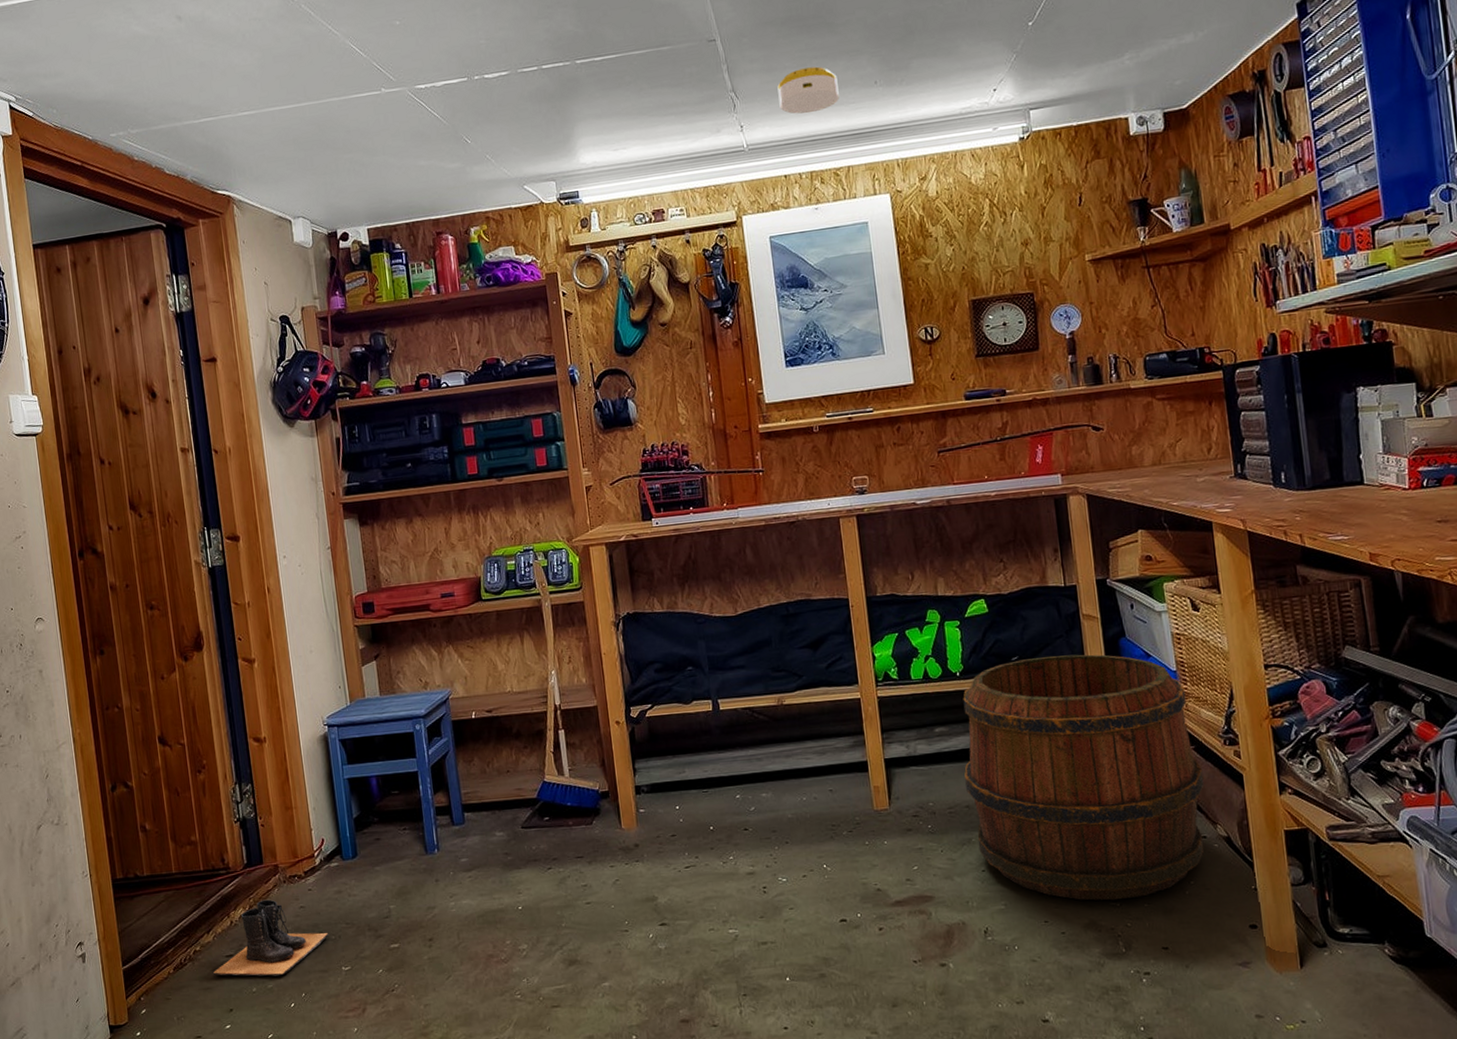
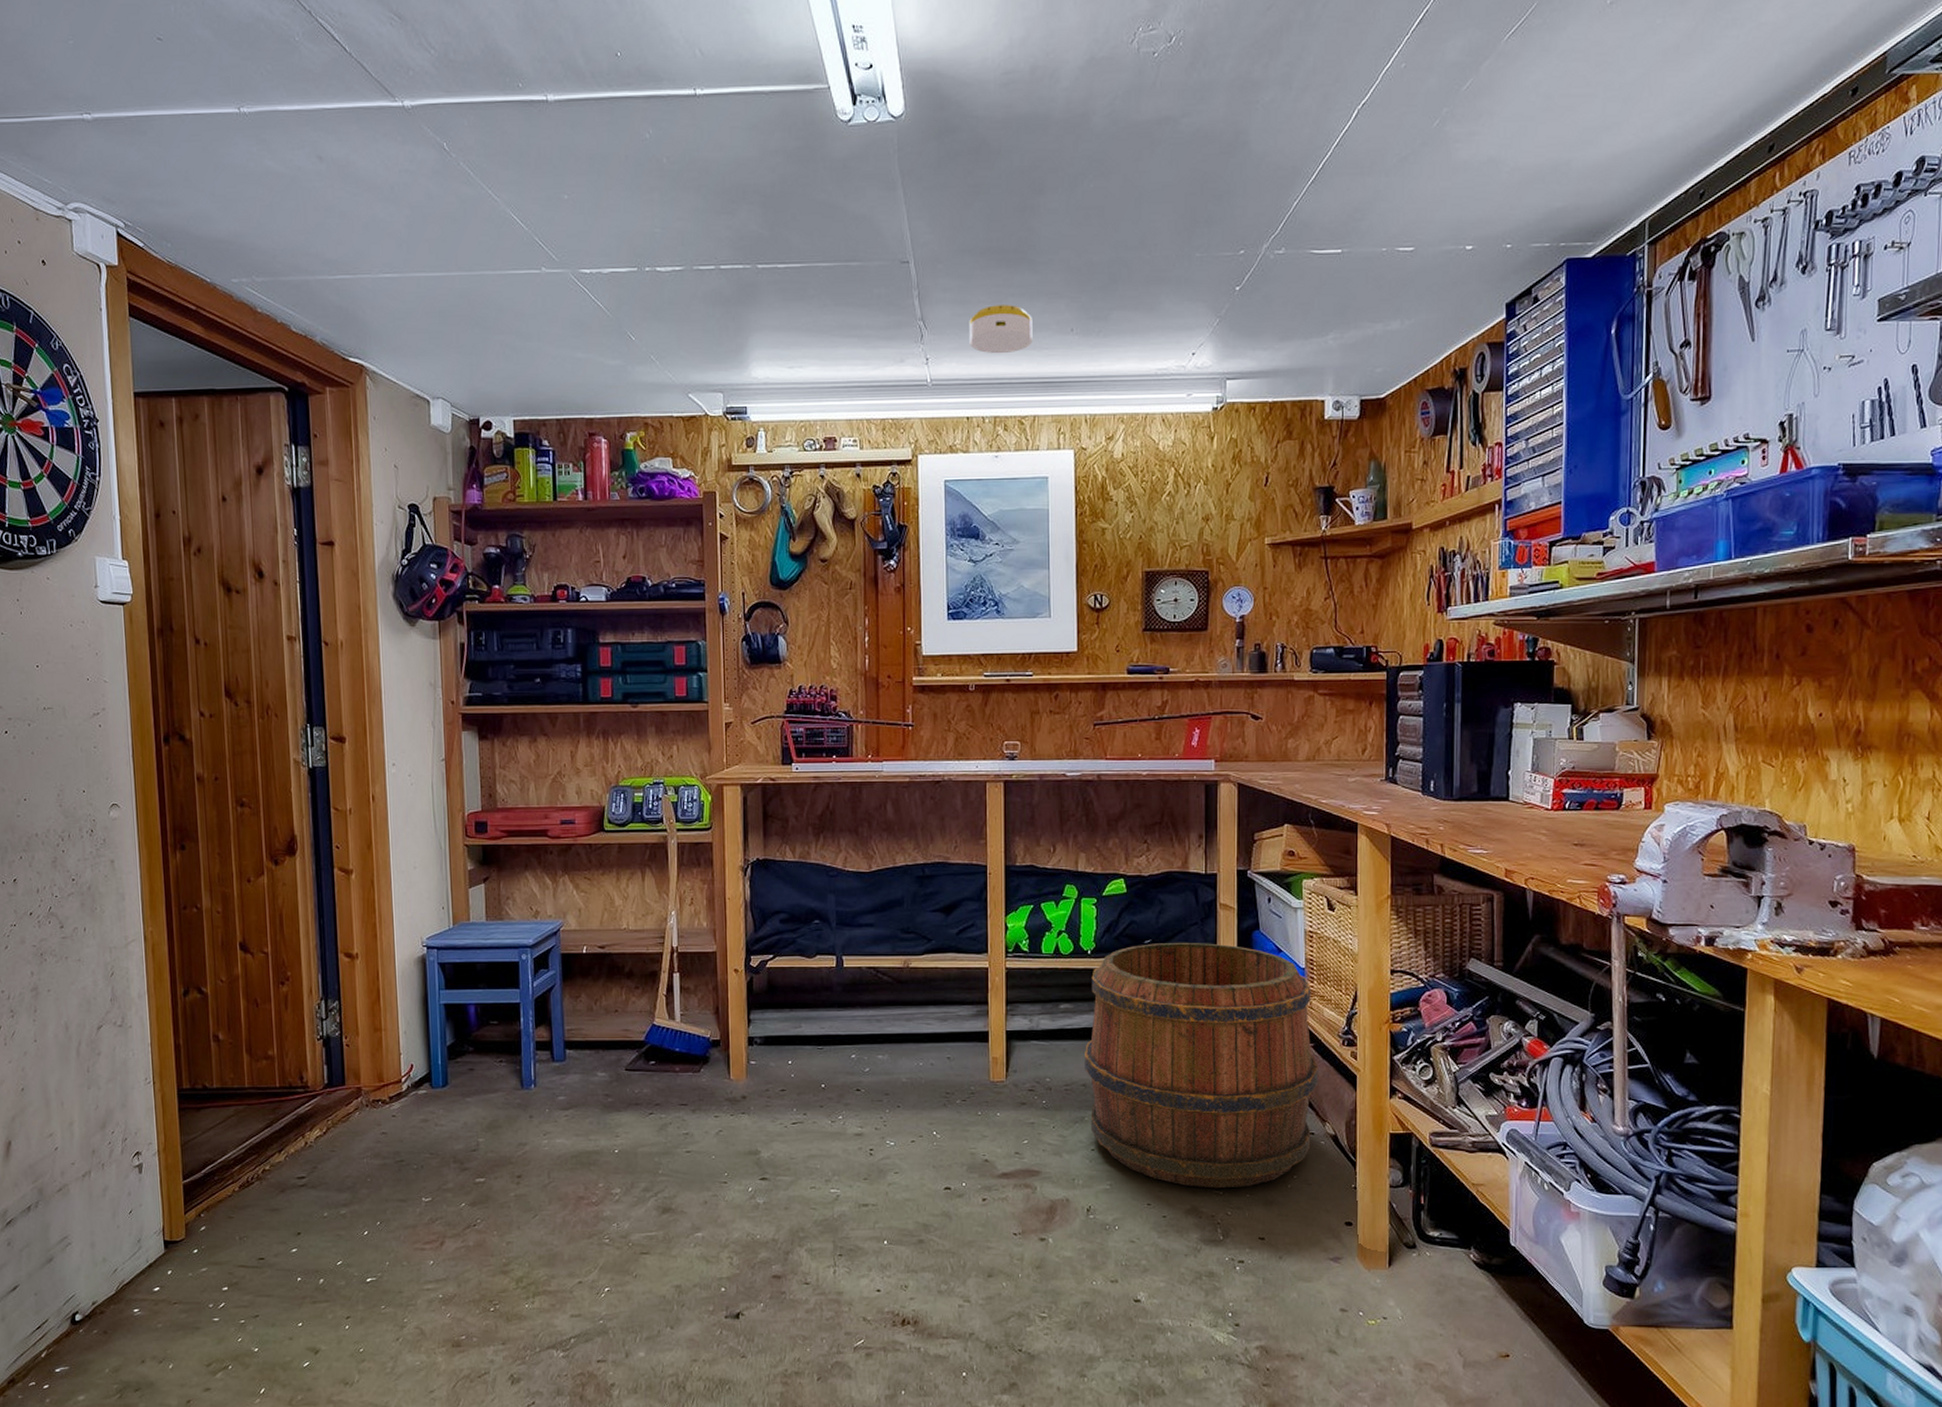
boots: present [213,899,329,977] -> none [282,1122,411,1202]

